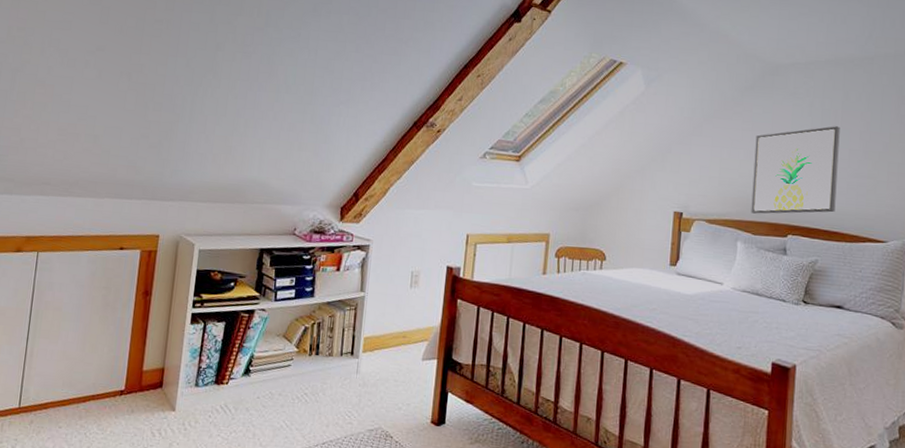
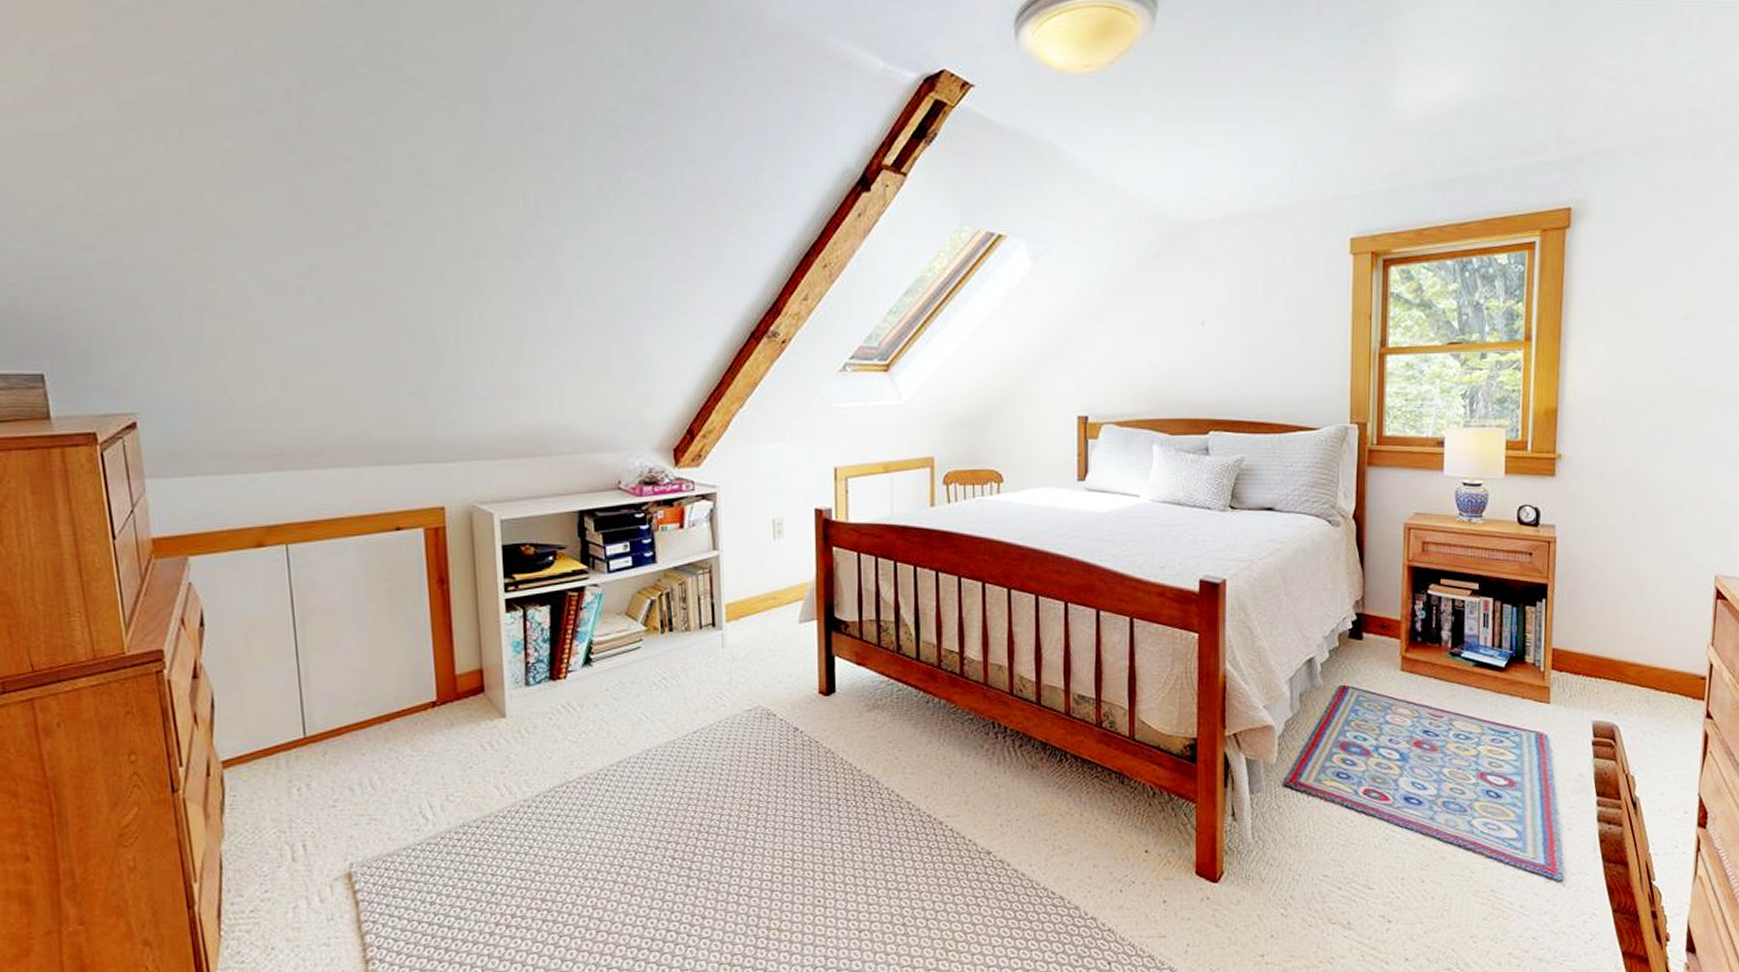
wall art: present [751,126,840,214] -> none [1166,295,1263,410]

